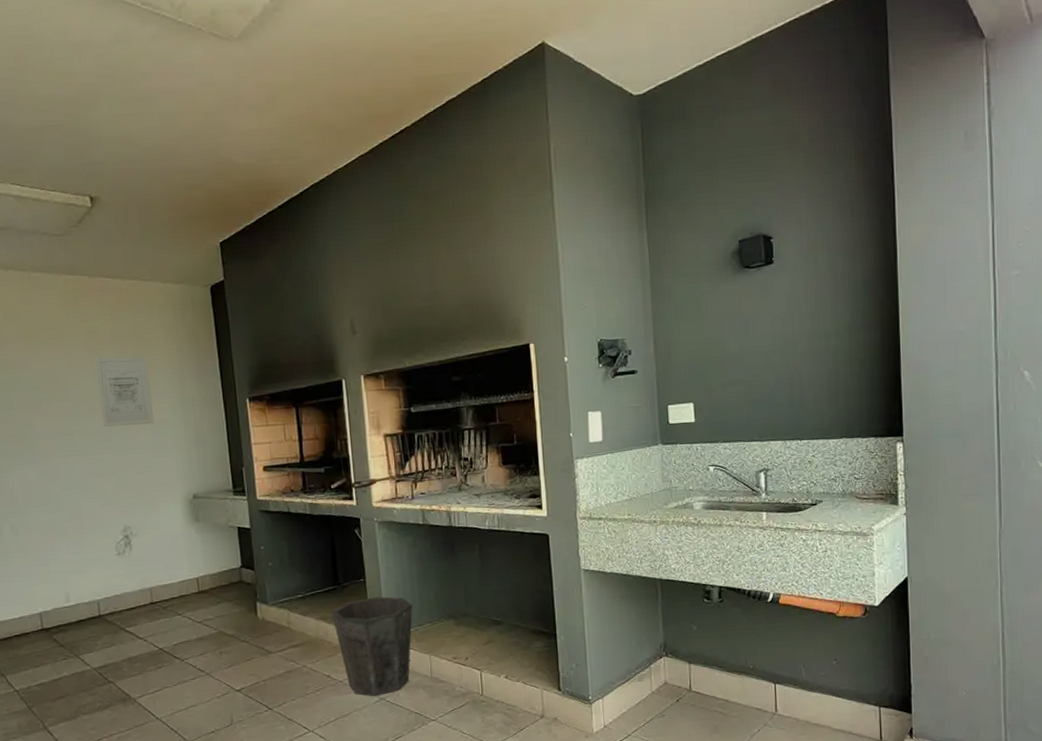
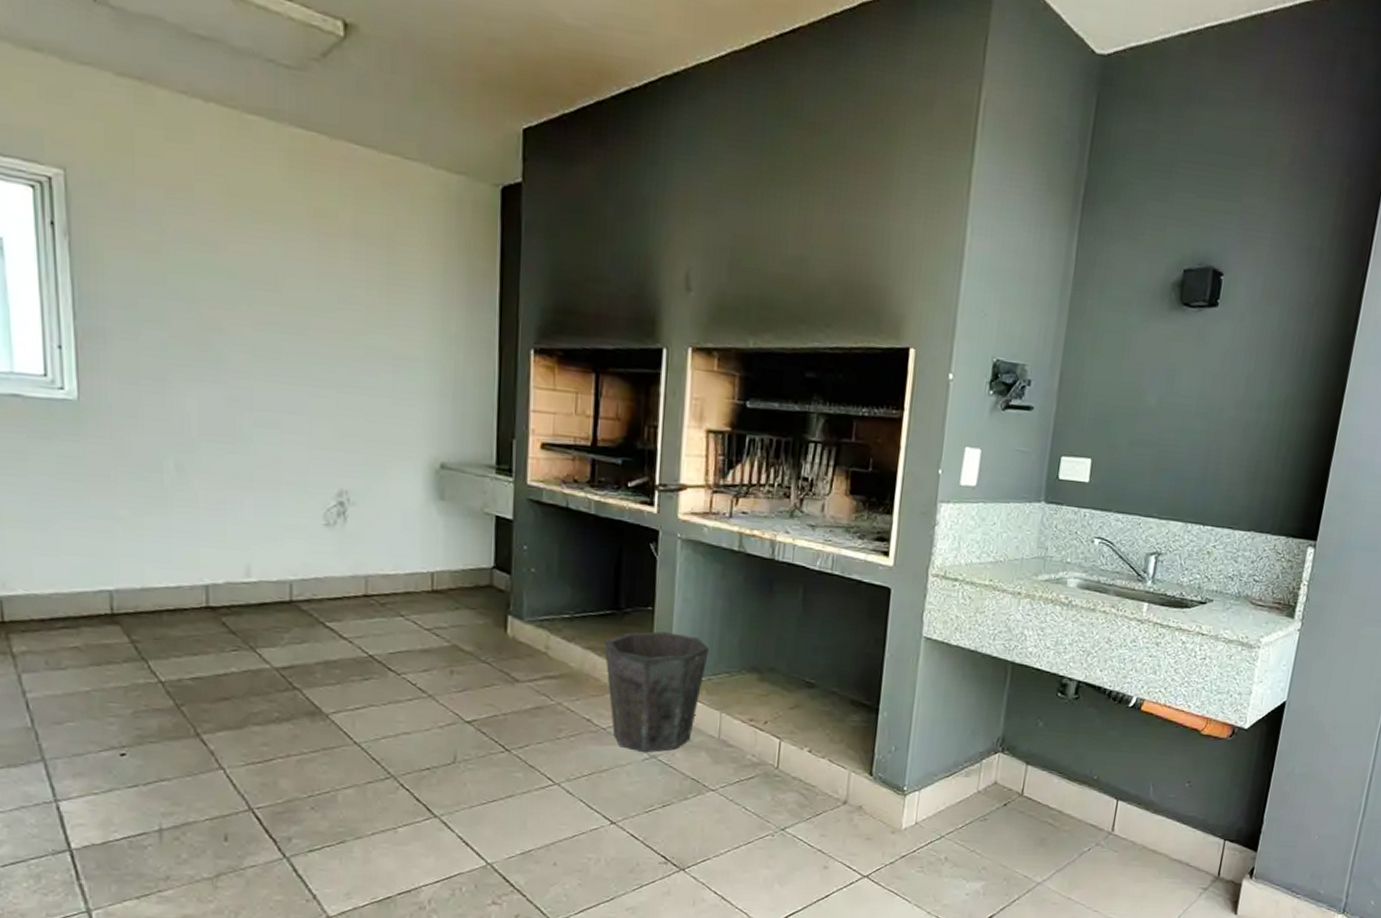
wall art: present [94,356,154,428] -> none [323,252,400,360]

